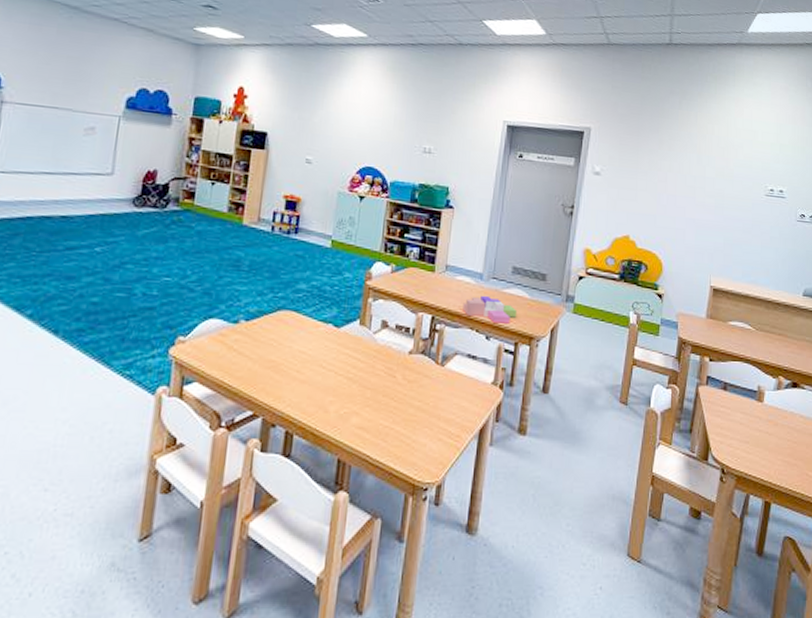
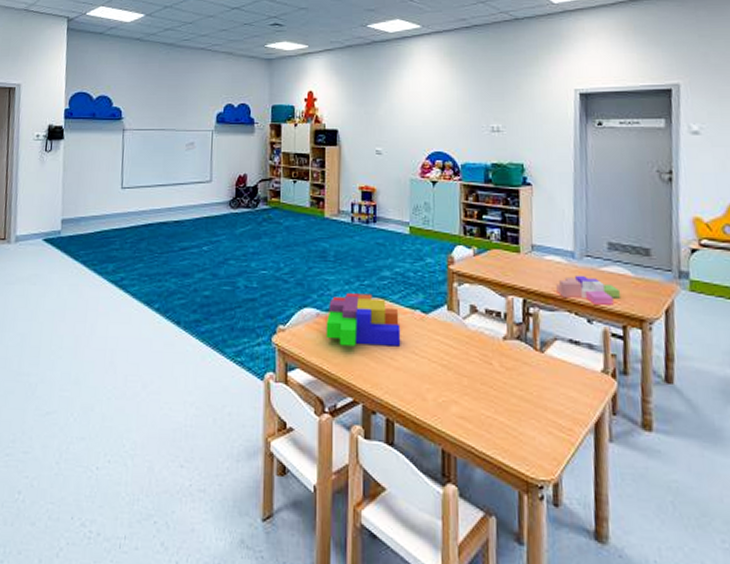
toy blocks: none [230,305,311,360] -> present [326,293,401,347]

